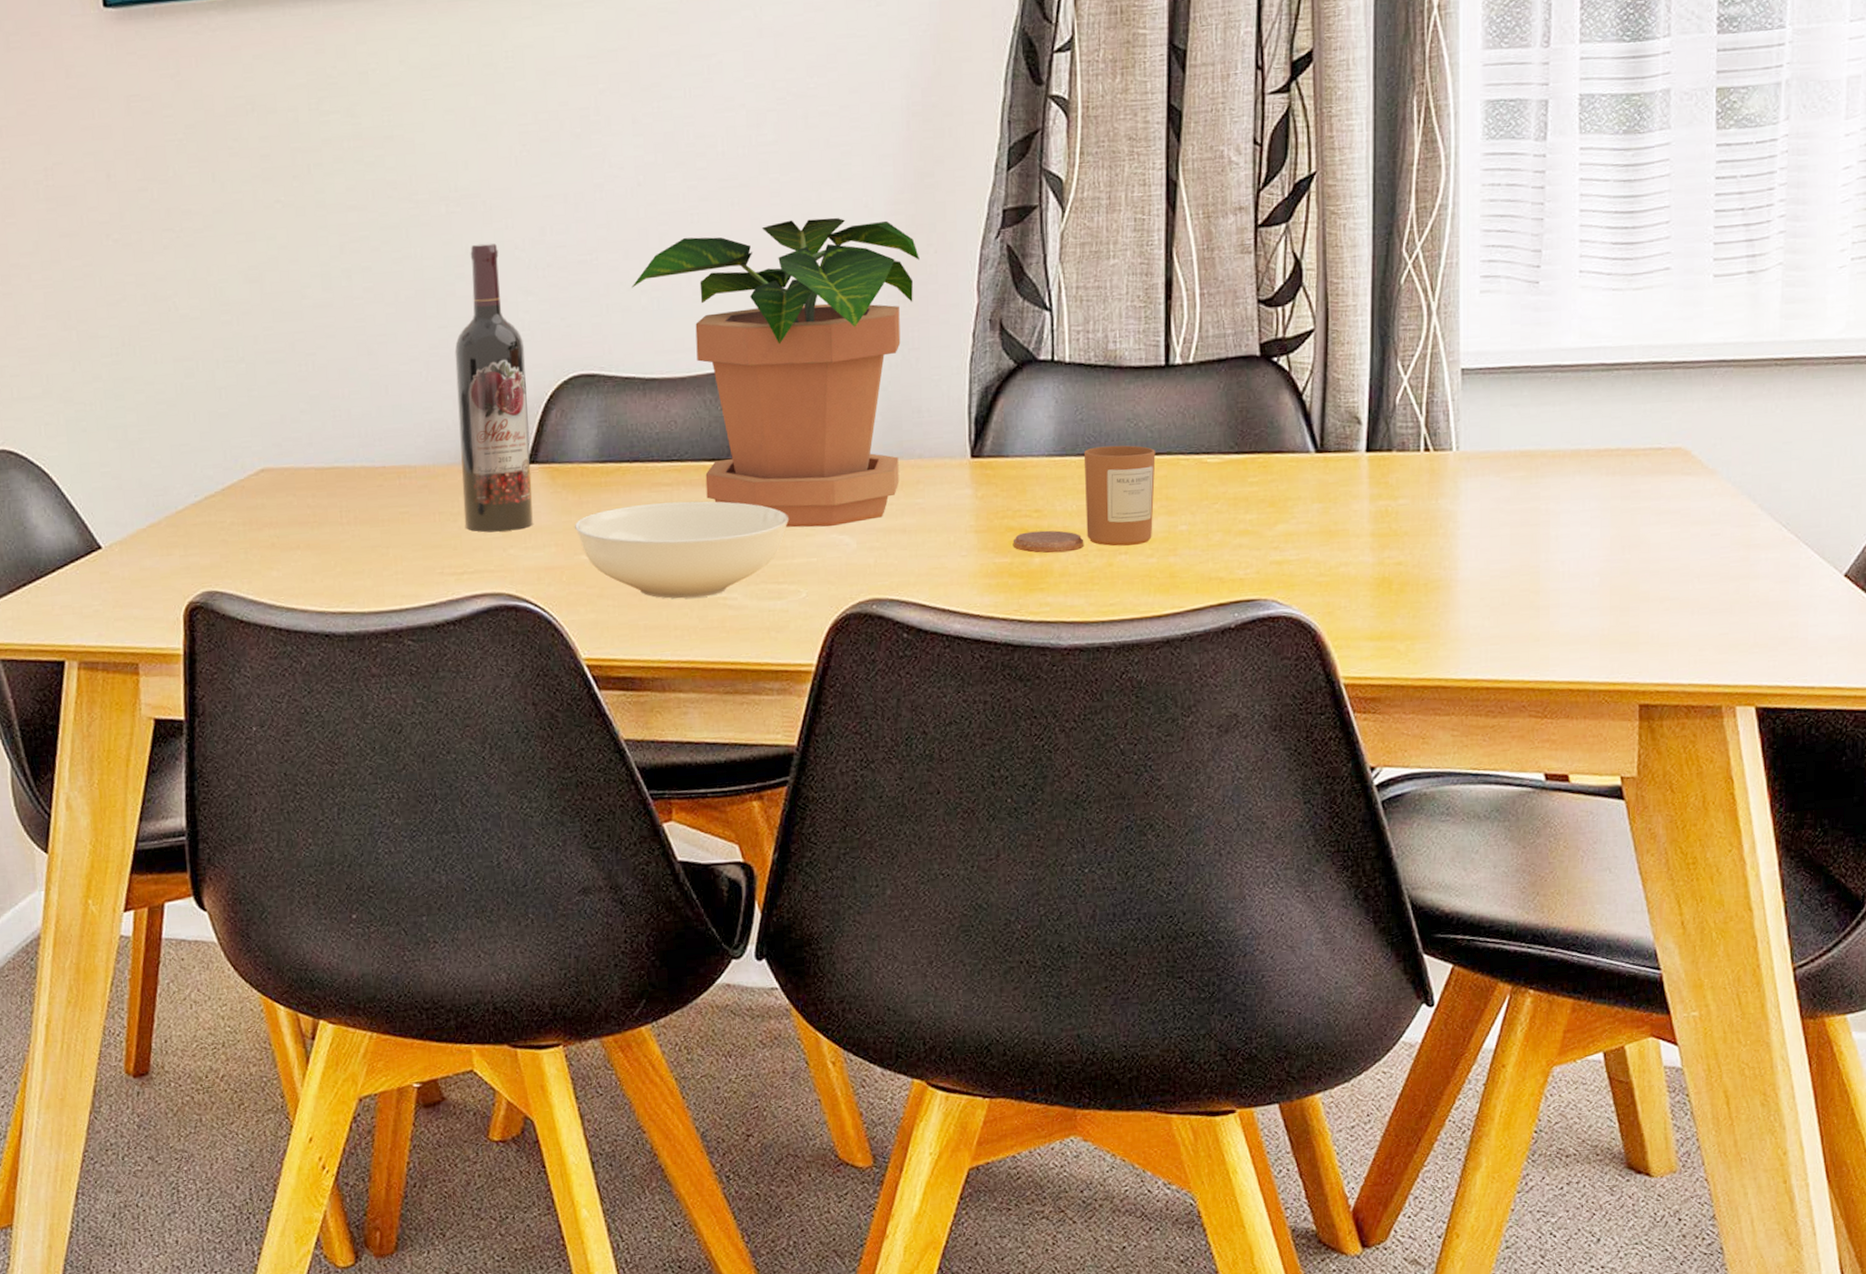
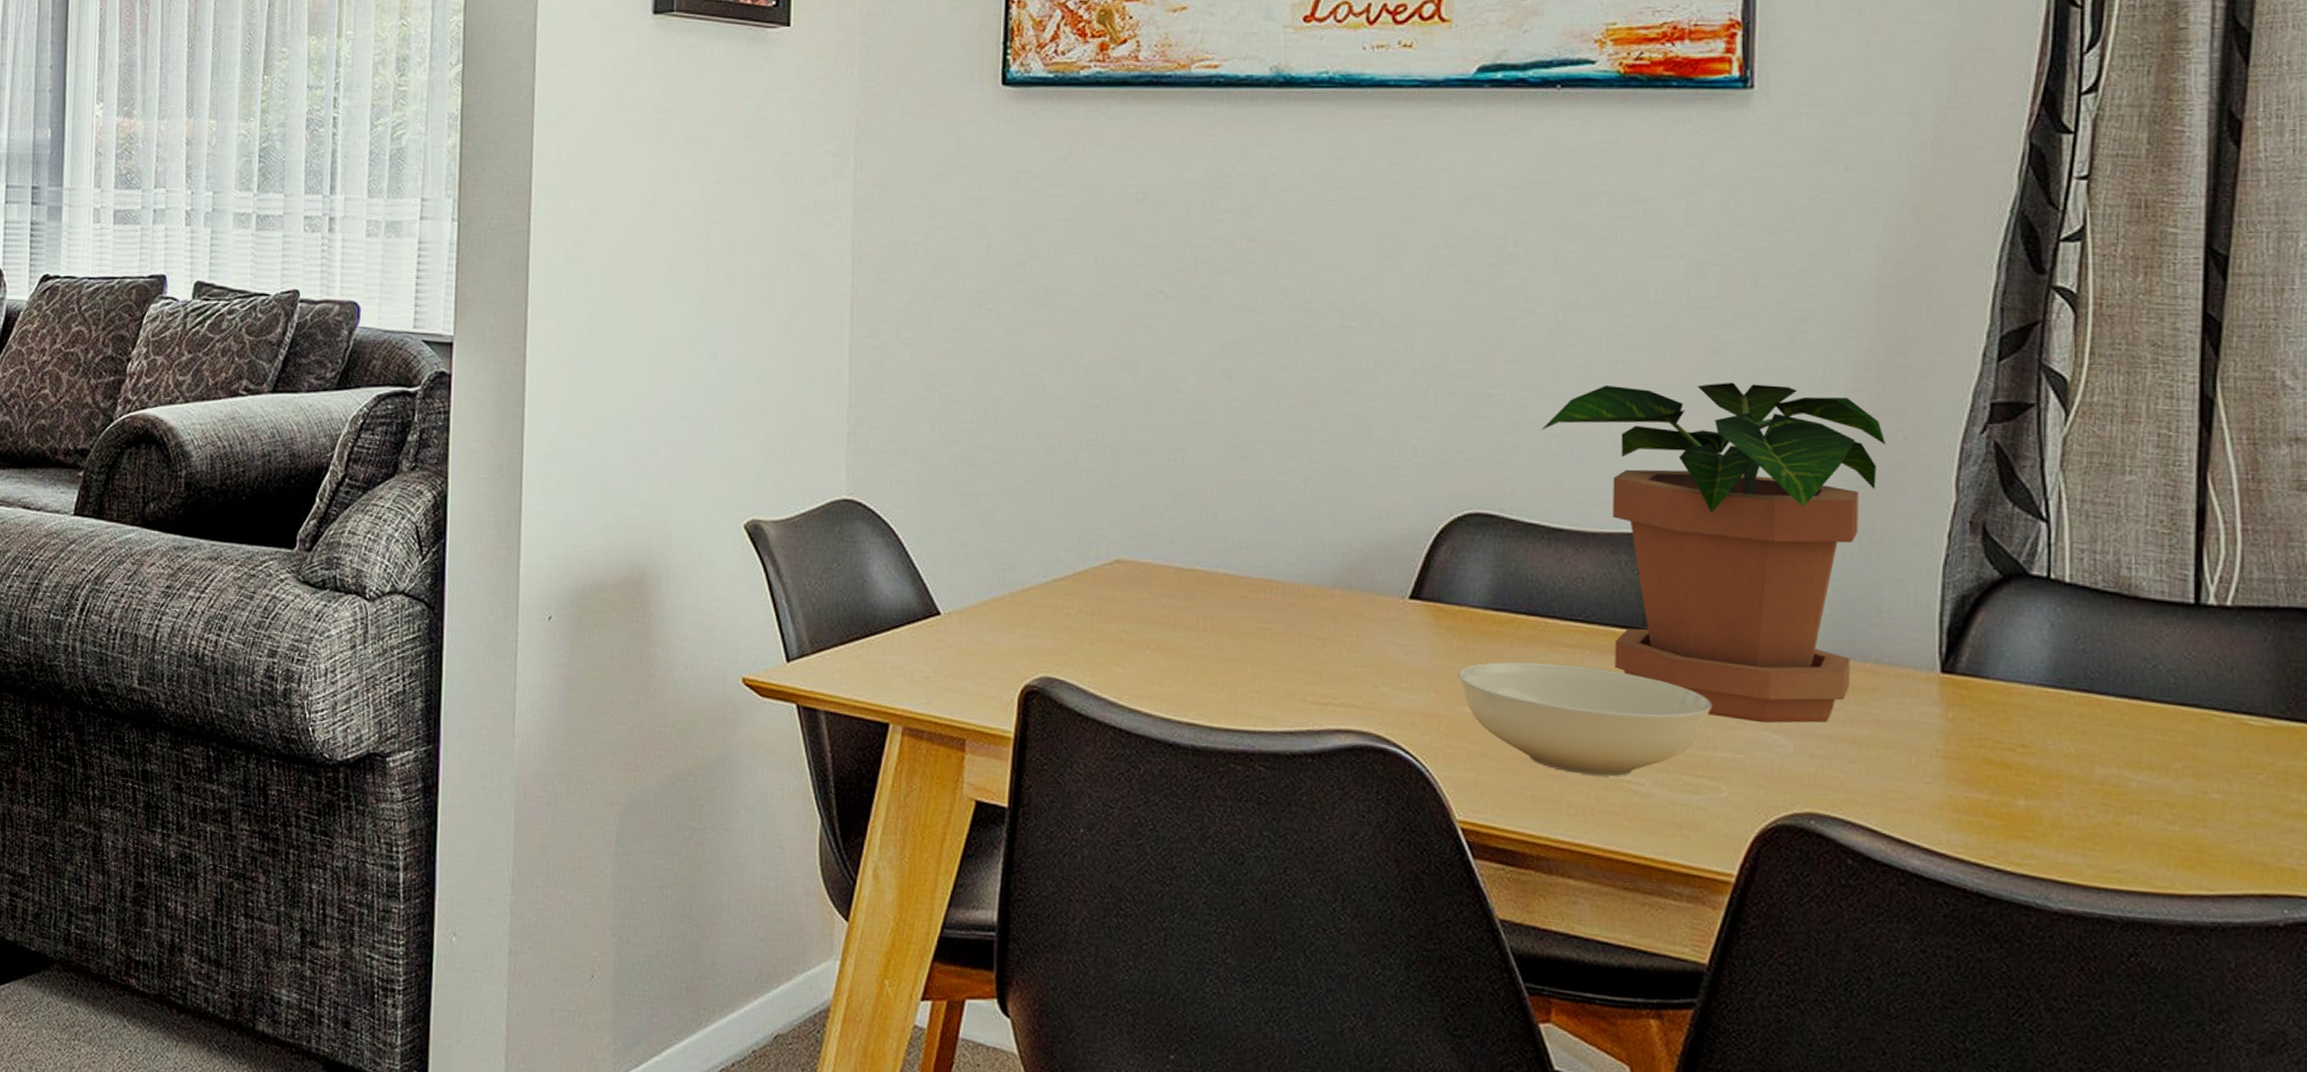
wine bottle: present [454,242,533,532] -> none [1333,362,1416,668]
candle: present [1012,445,1156,554] -> none [1991,684,2180,807]

